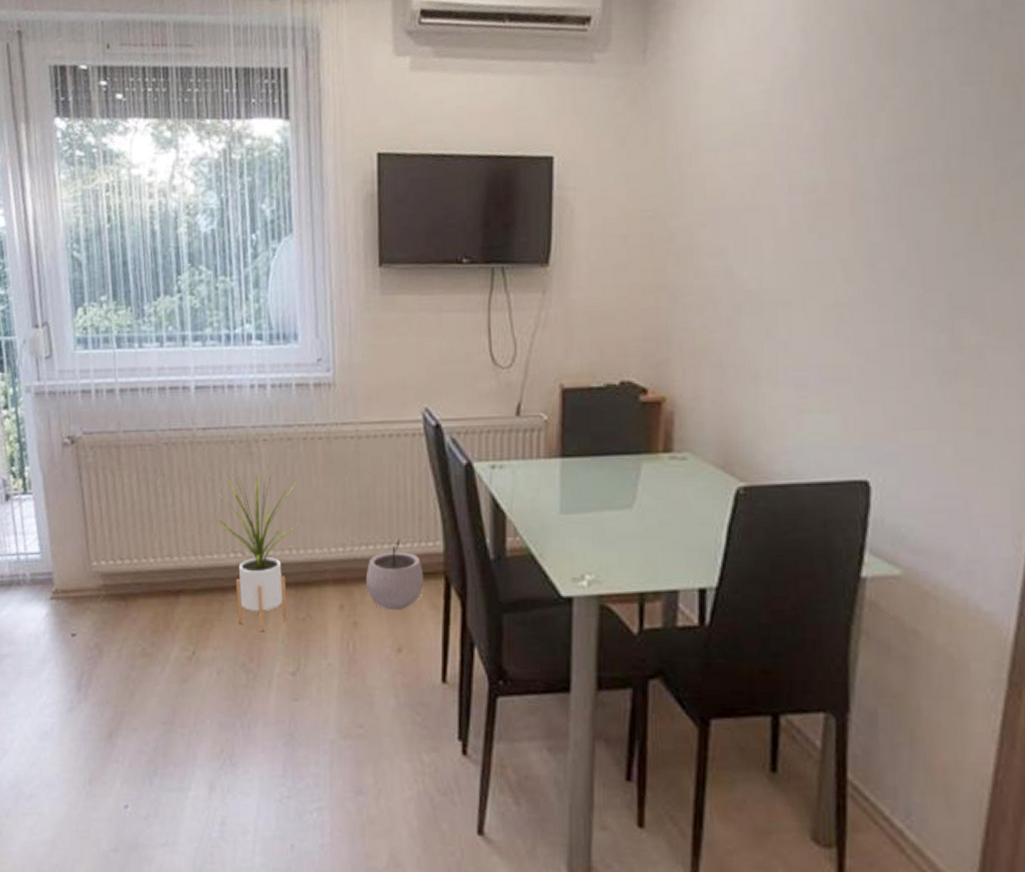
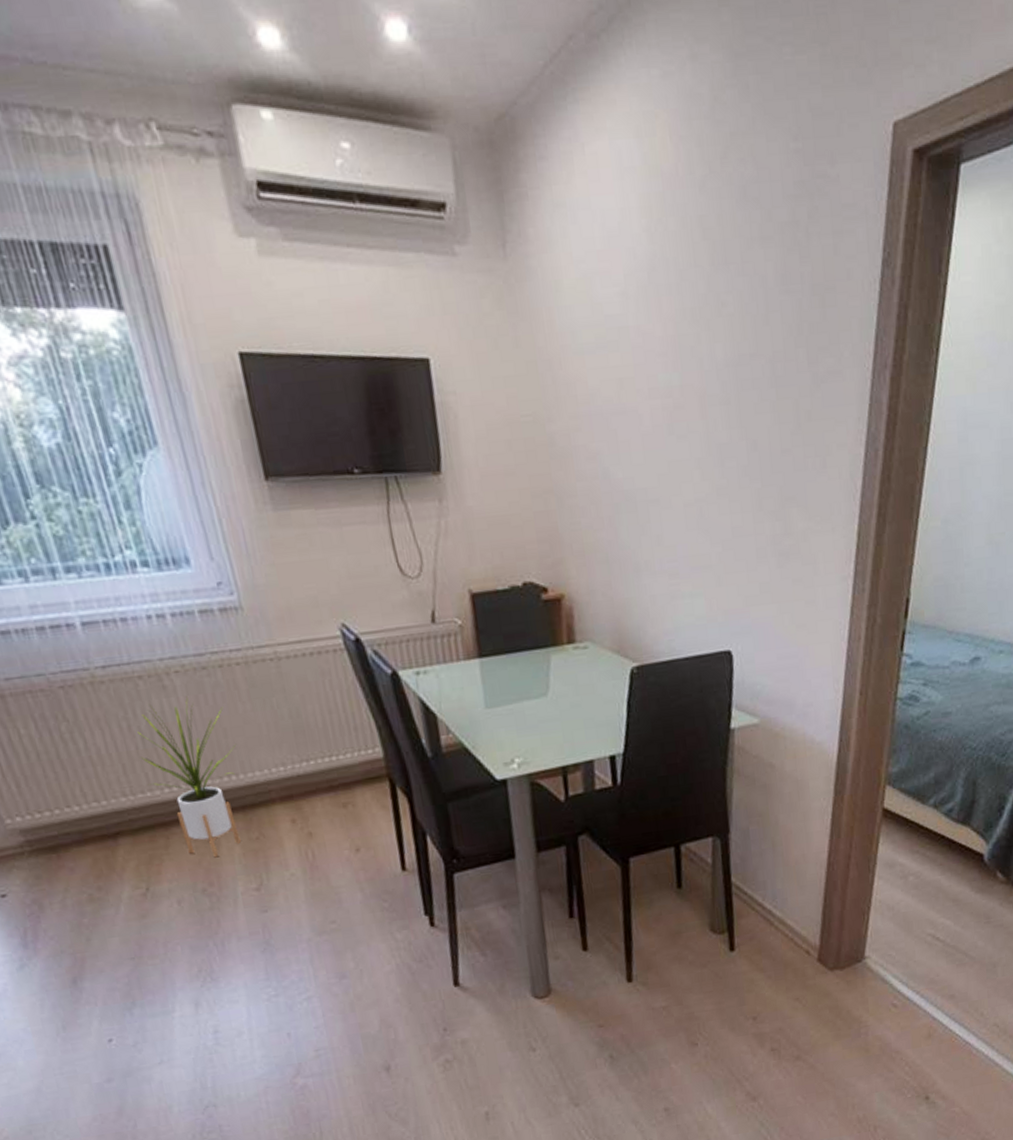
plant pot: present [365,540,424,611] -> none [312,751,371,817]

